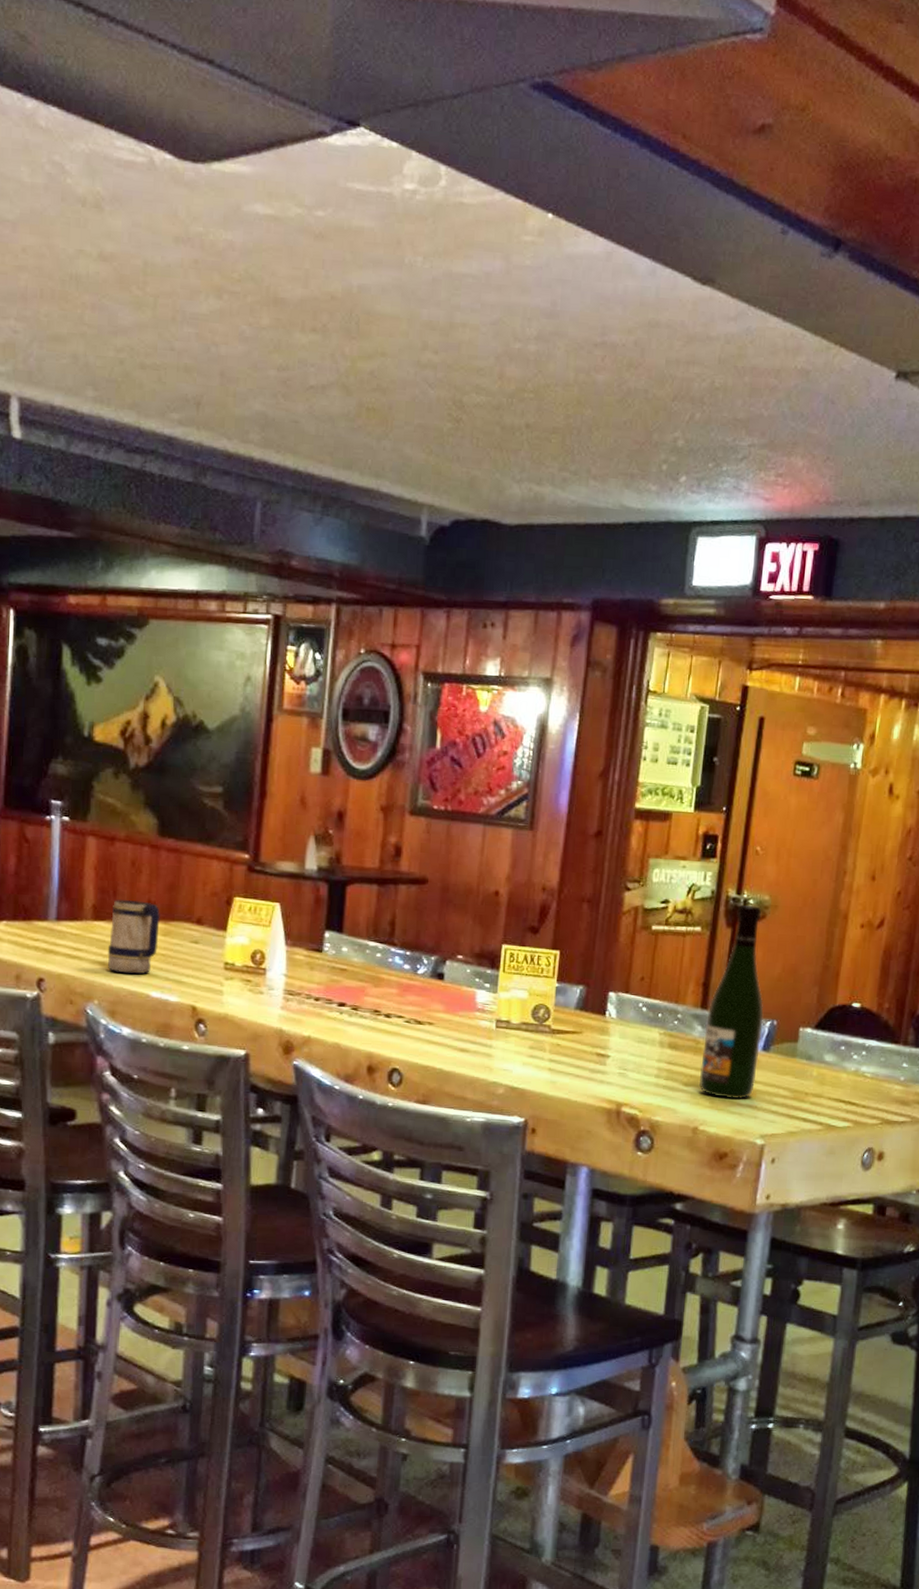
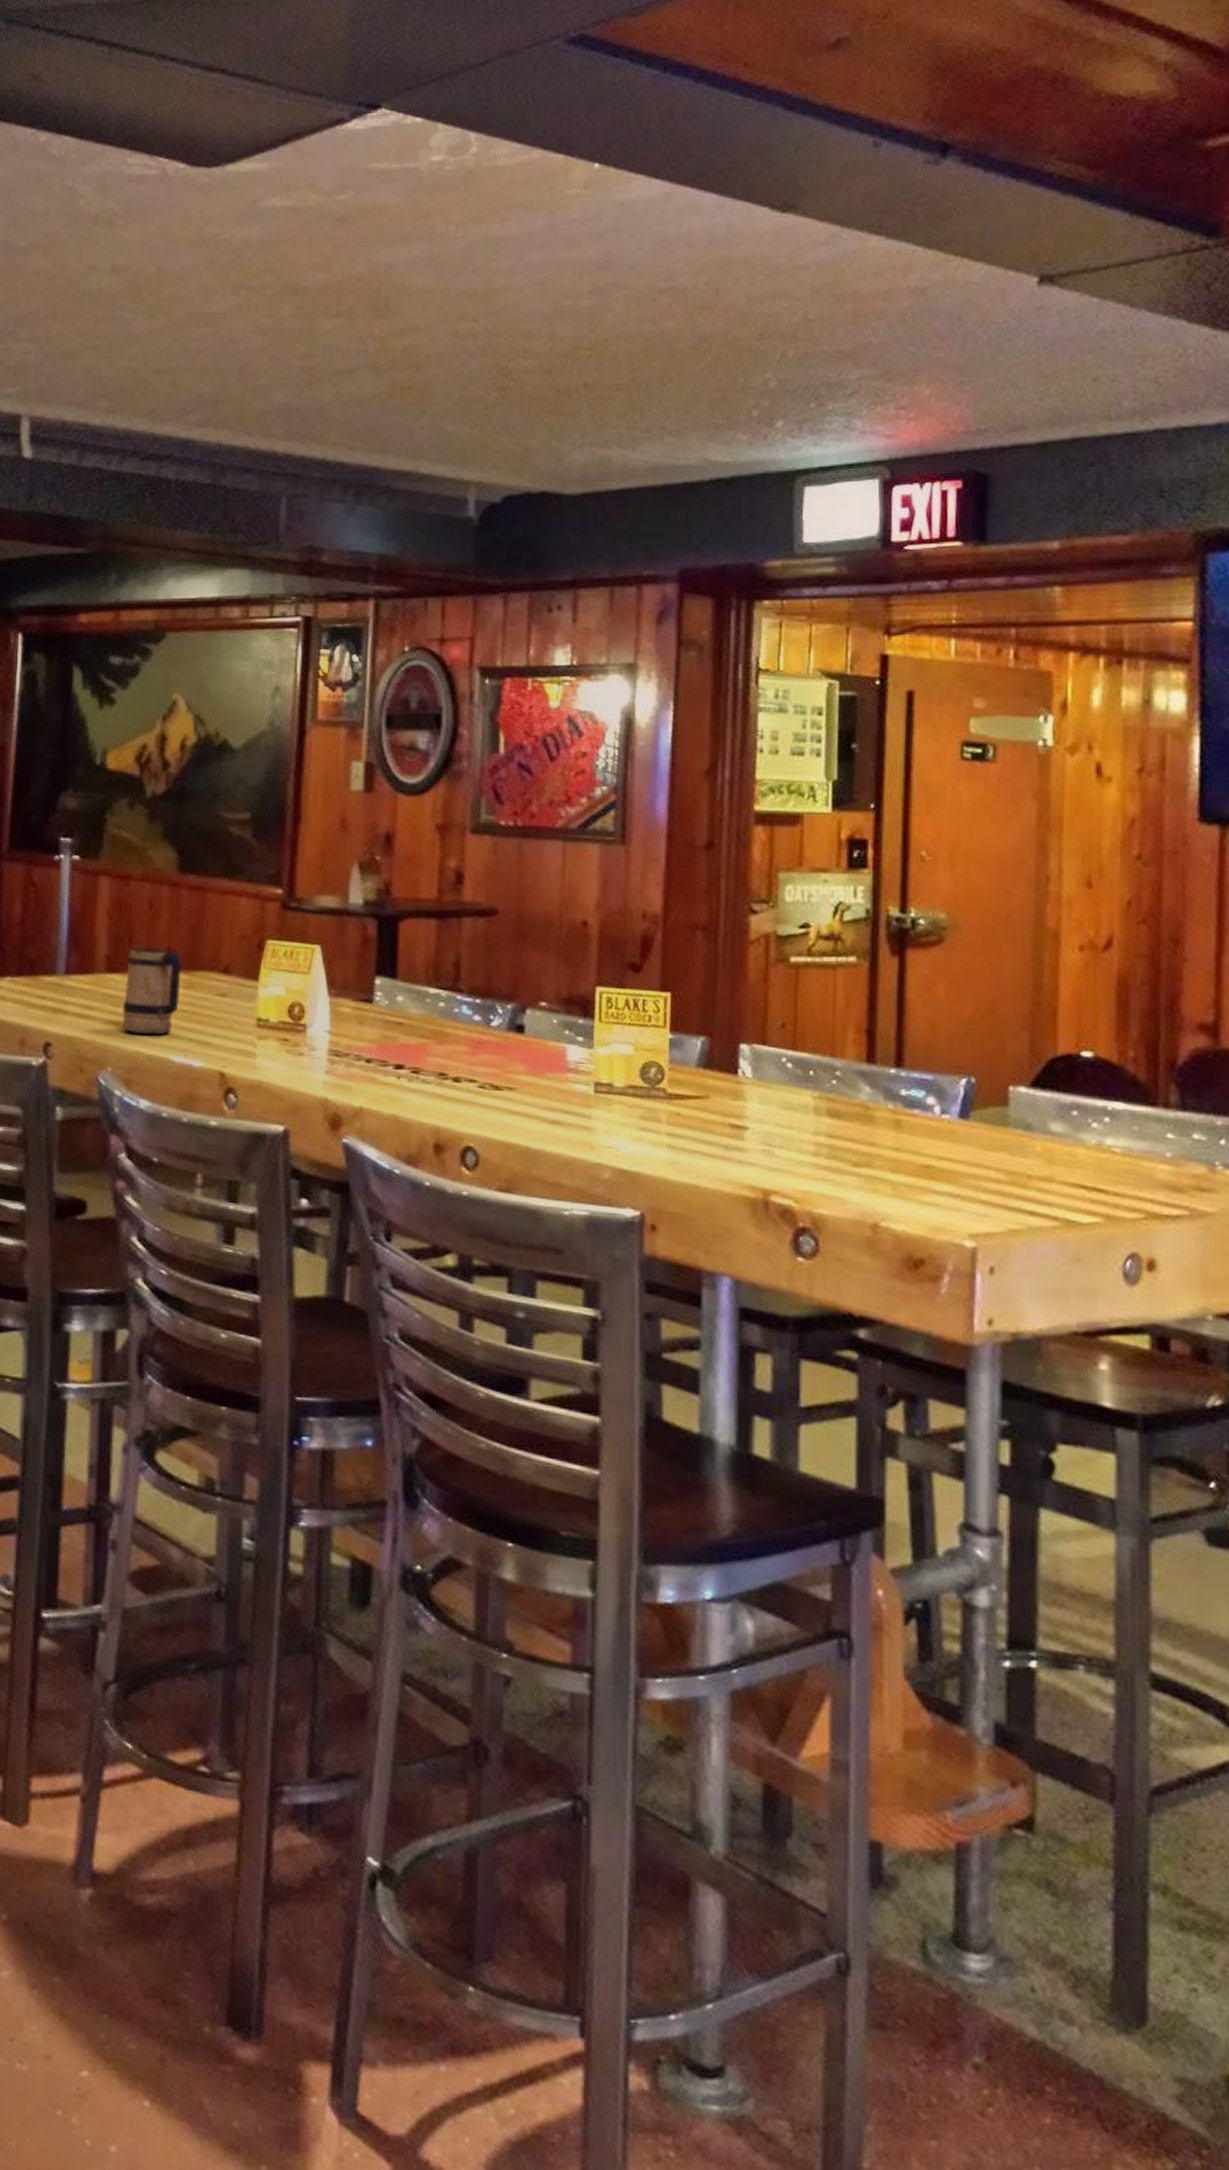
beer bottle: present [699,905,764,1100] -> none [874,926,956,1186]

